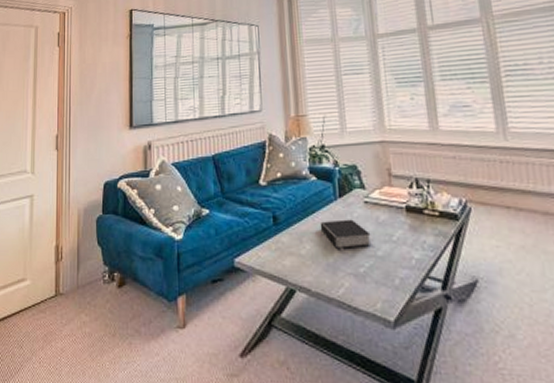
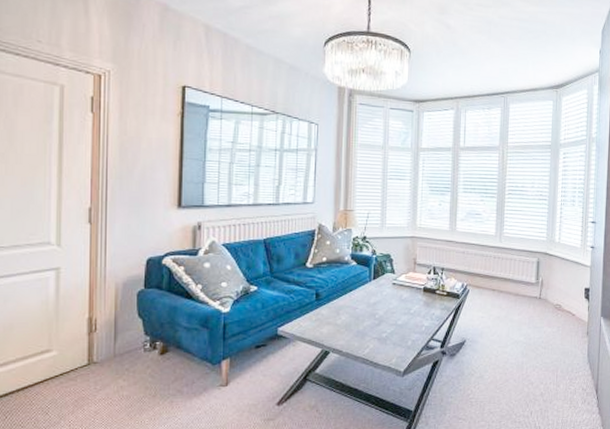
book: present [320,219,372,250] -> none [355,297,395,320]

